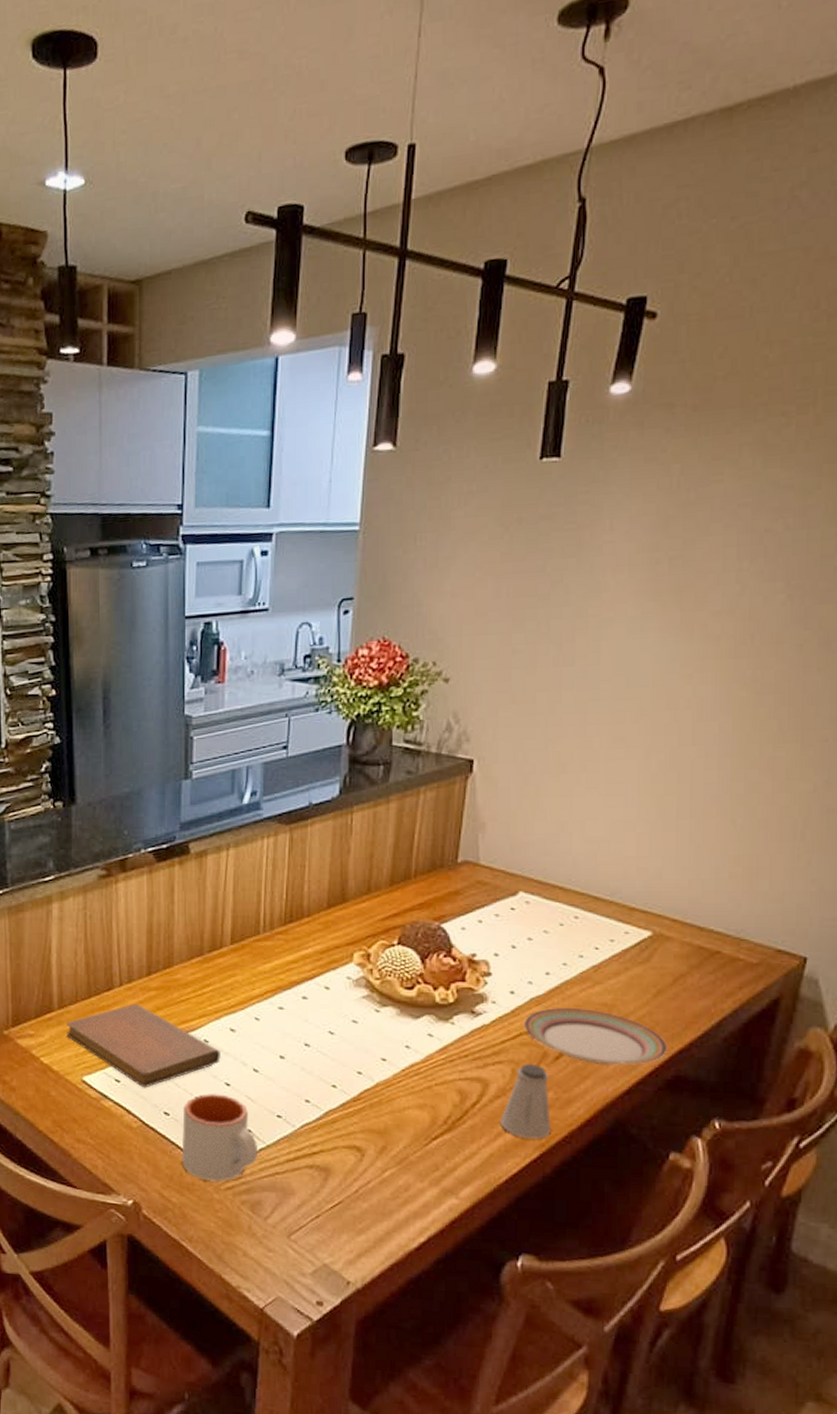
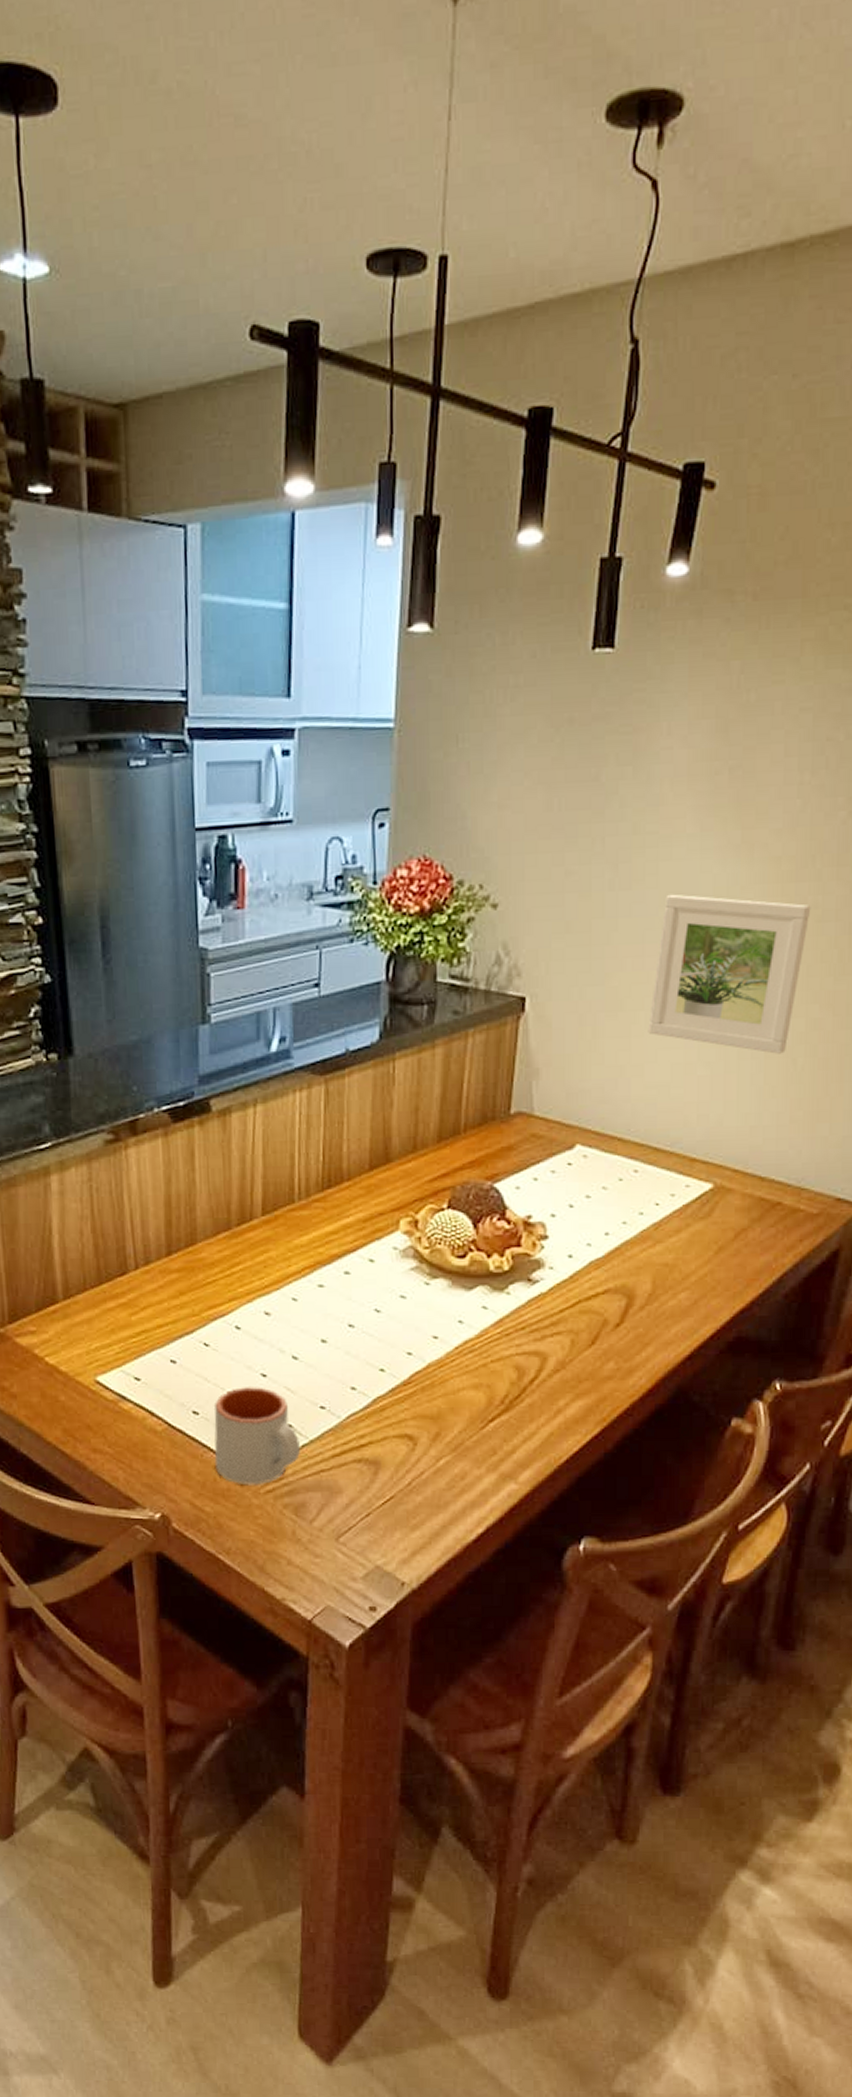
notebook: present [67,1003,221,1088] -> none [74,1288,255,1386]
saltshaker: present [500,1064,551,1140] -> none [560,1333,612,1414]
plate: present [524,1008,668,1065] -> none [583,1270,730,1329]
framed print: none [589,669,750,814] -> present [648,894,811,1054]

